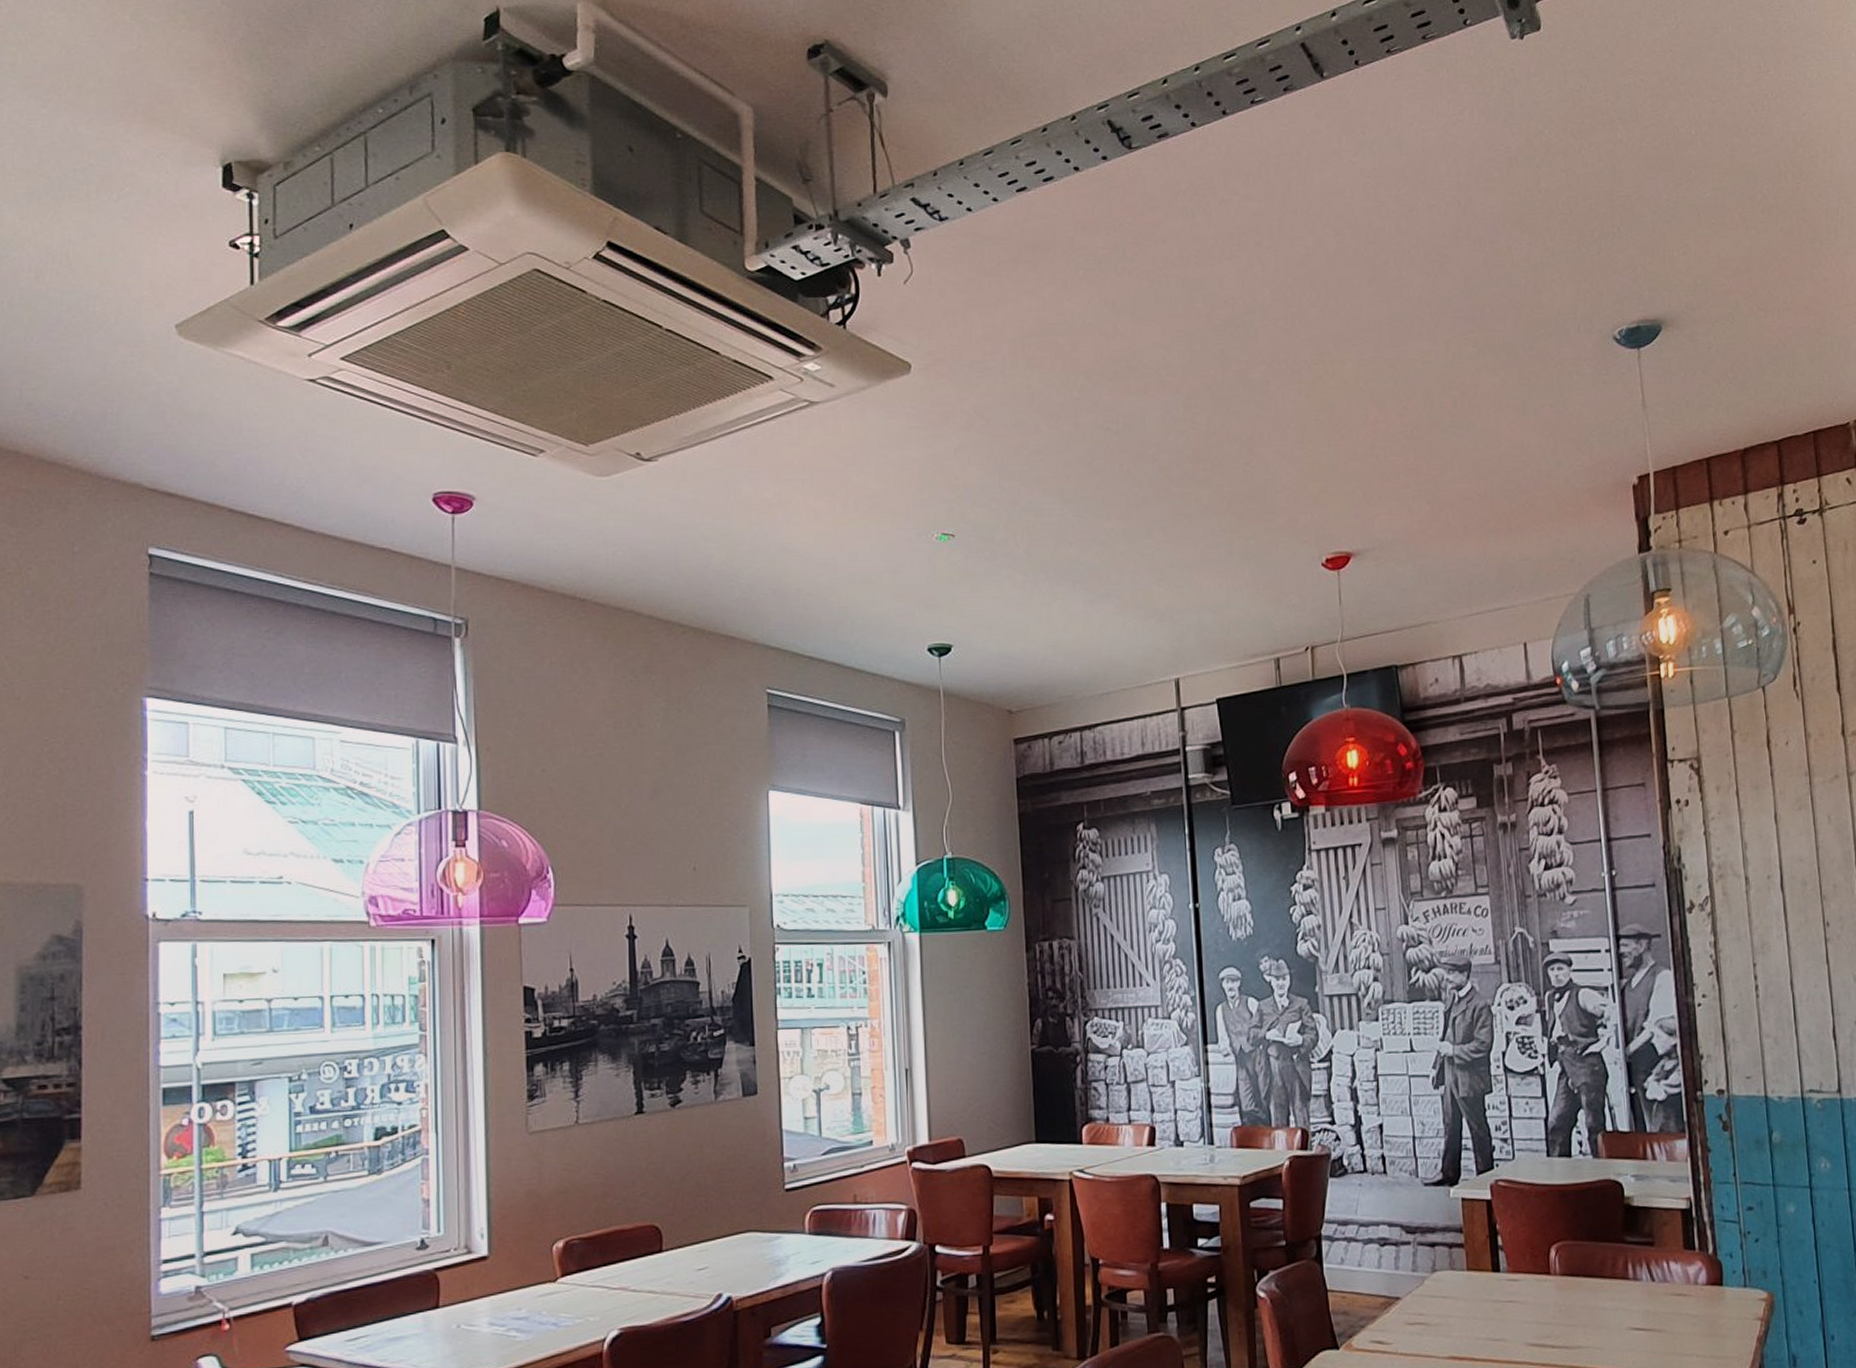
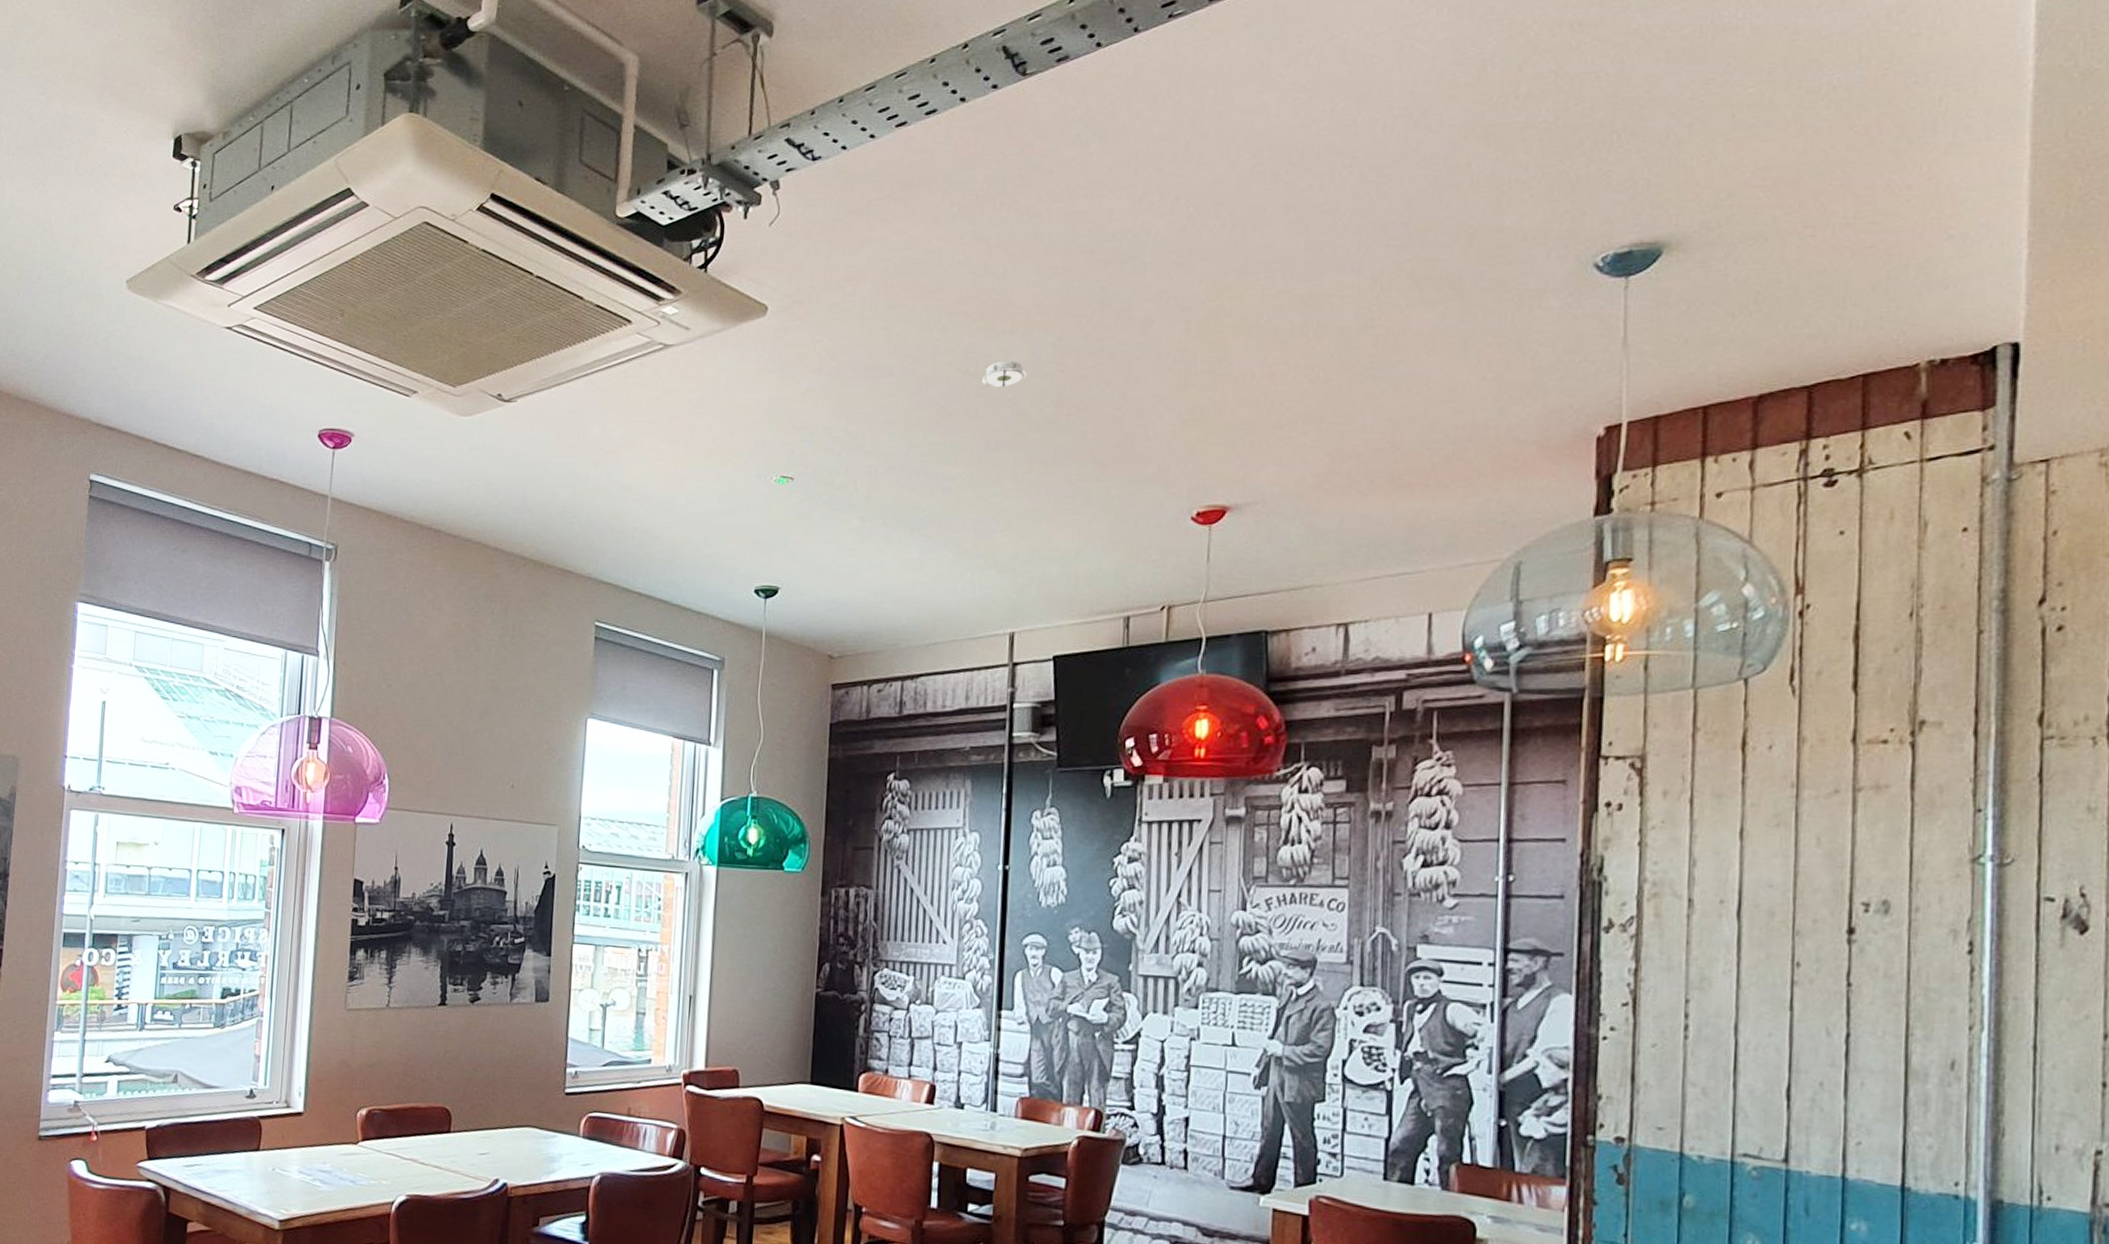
smoke detector: none [1122,418,1163,447] -> present [980,360,1027,391]

